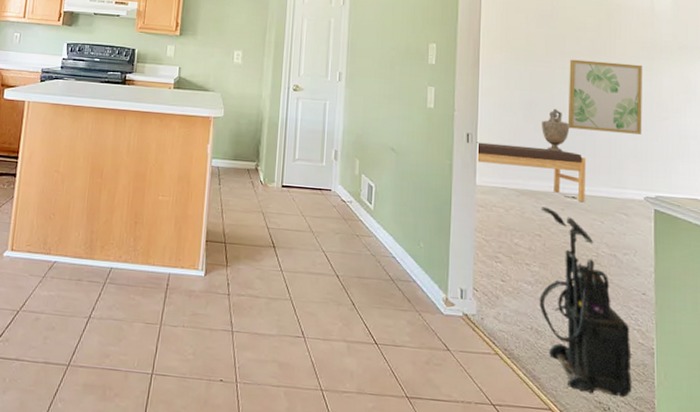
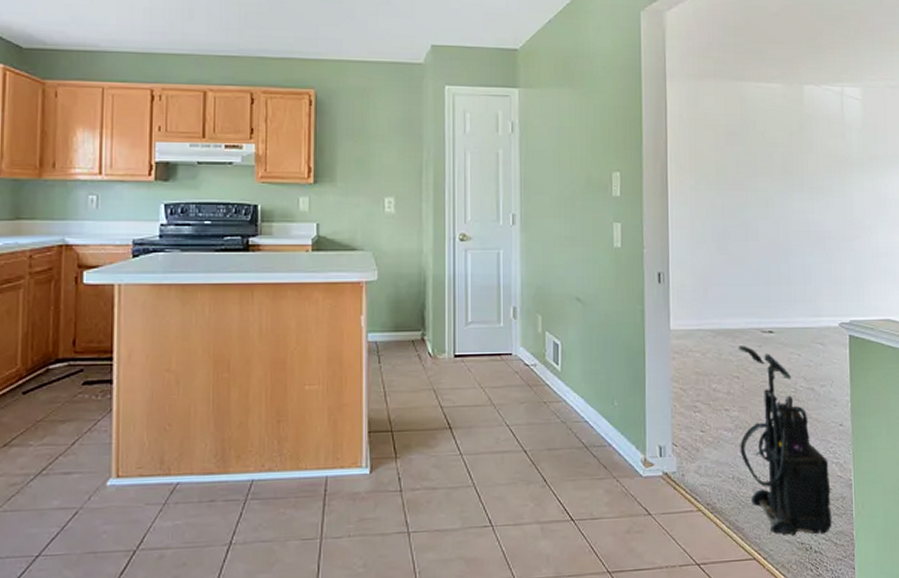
bench: present [476,142,587,203] -> none [668,281,782,336]
decorative urn: present [542,108,570,152] -> none [736,236,764,283]
wall art: present [567,59,643,135] -> none [761,179,836,257]

